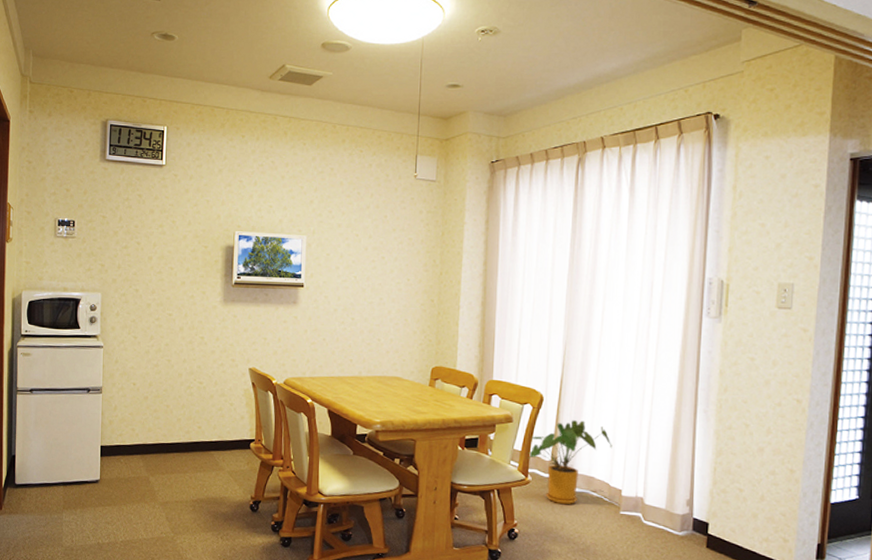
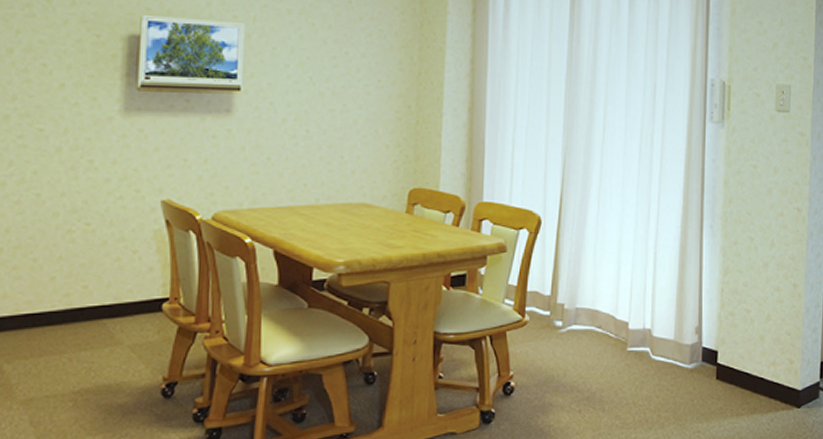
house plant: present [528,420,612,505] -> none [525,245,617,347]

